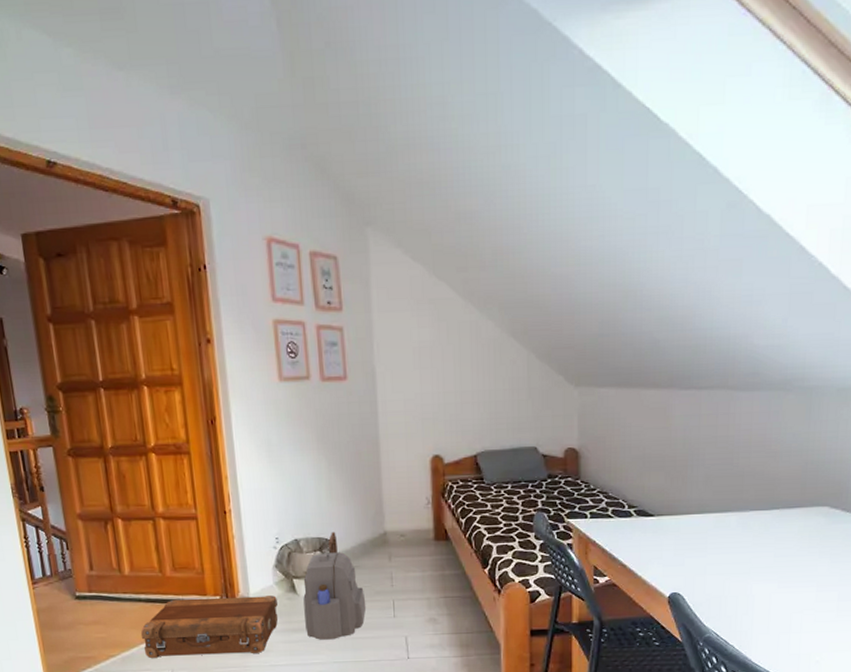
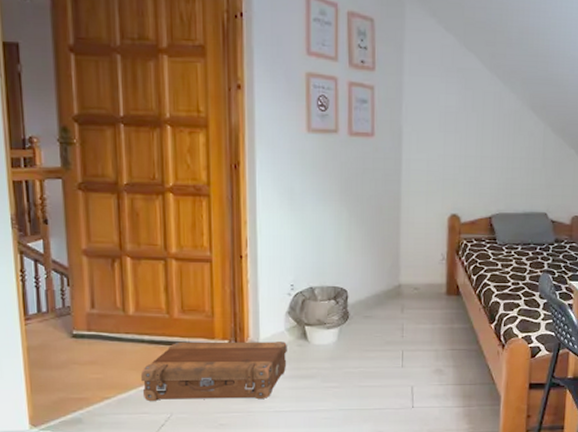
backpack: present [303,531,367,640] -> none [314,281,376,387]

